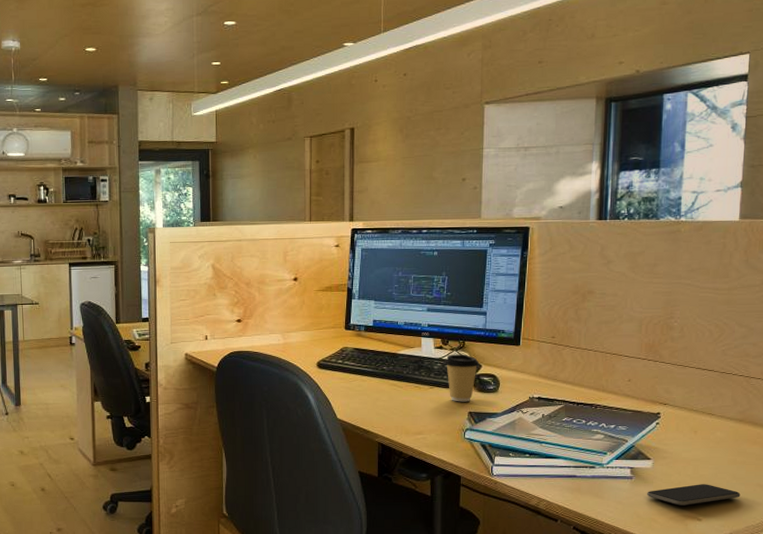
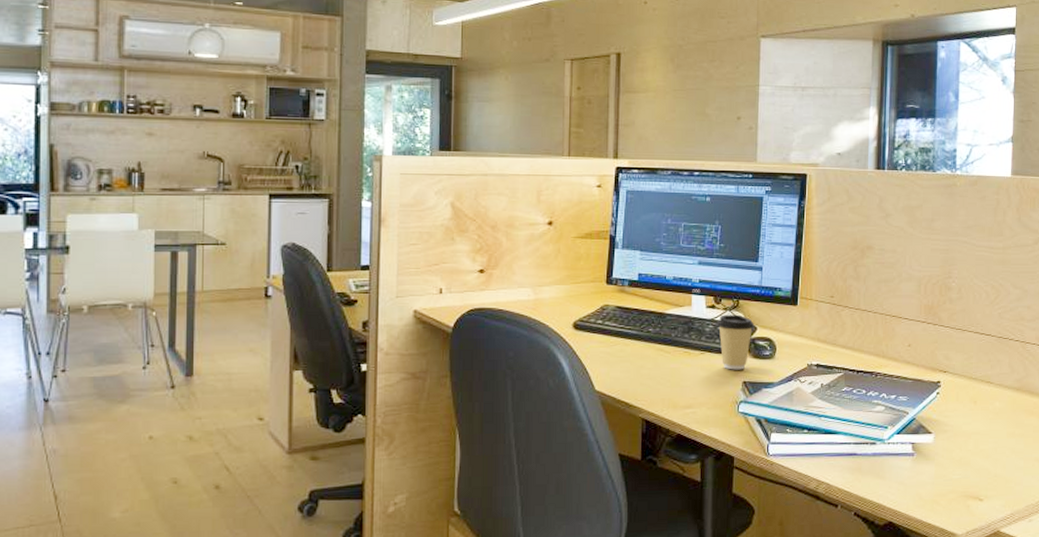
smartphone: present [647,484,741,506] -> none [929,460,1020,485]

